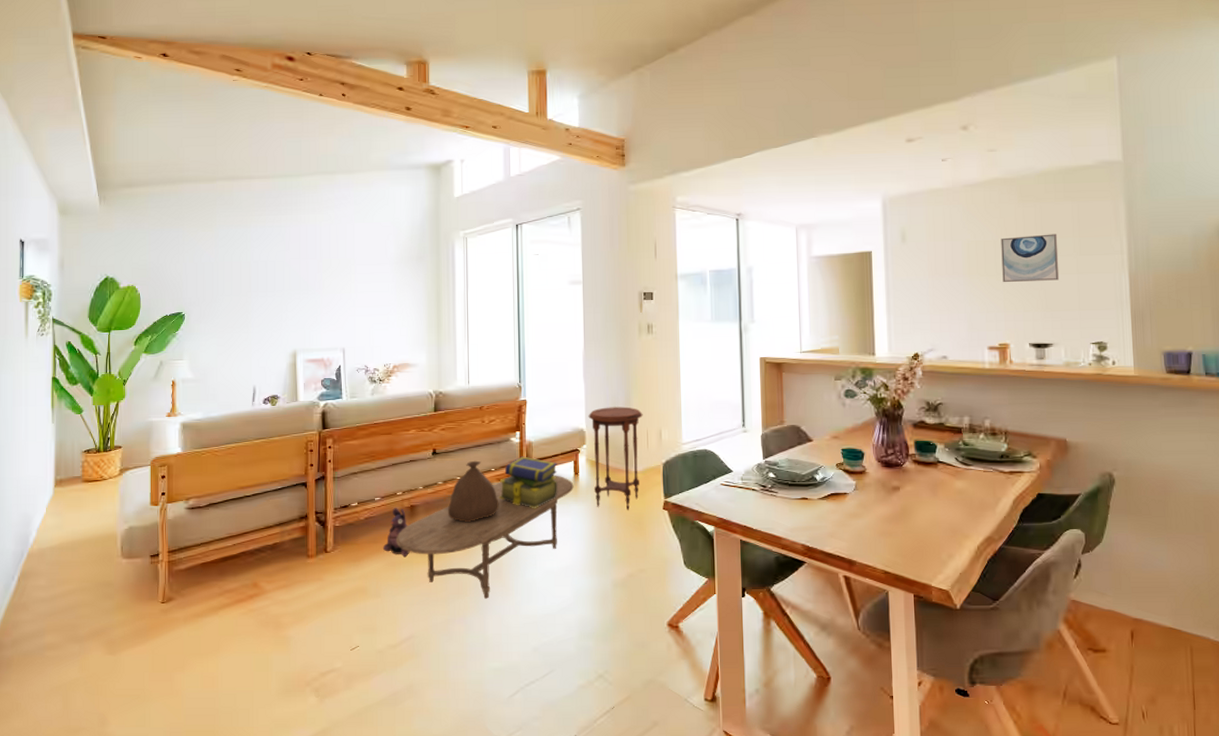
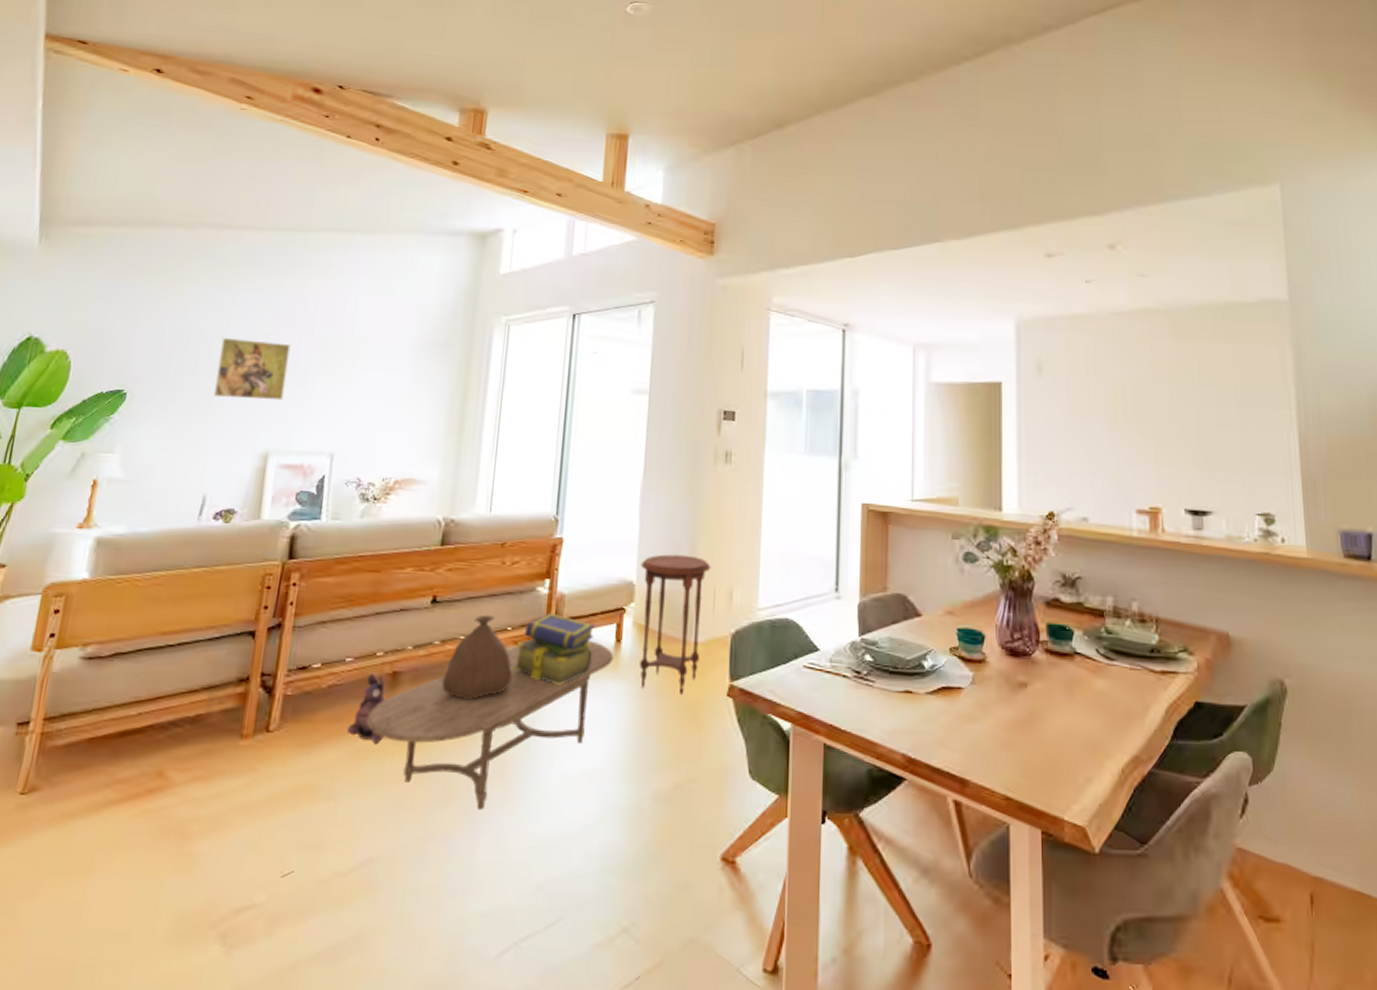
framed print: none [249,266,301,313] -> present [214,338,291,401]
wall art: present [1001,234,1060,283] -> none [1152,378,1220,435]

